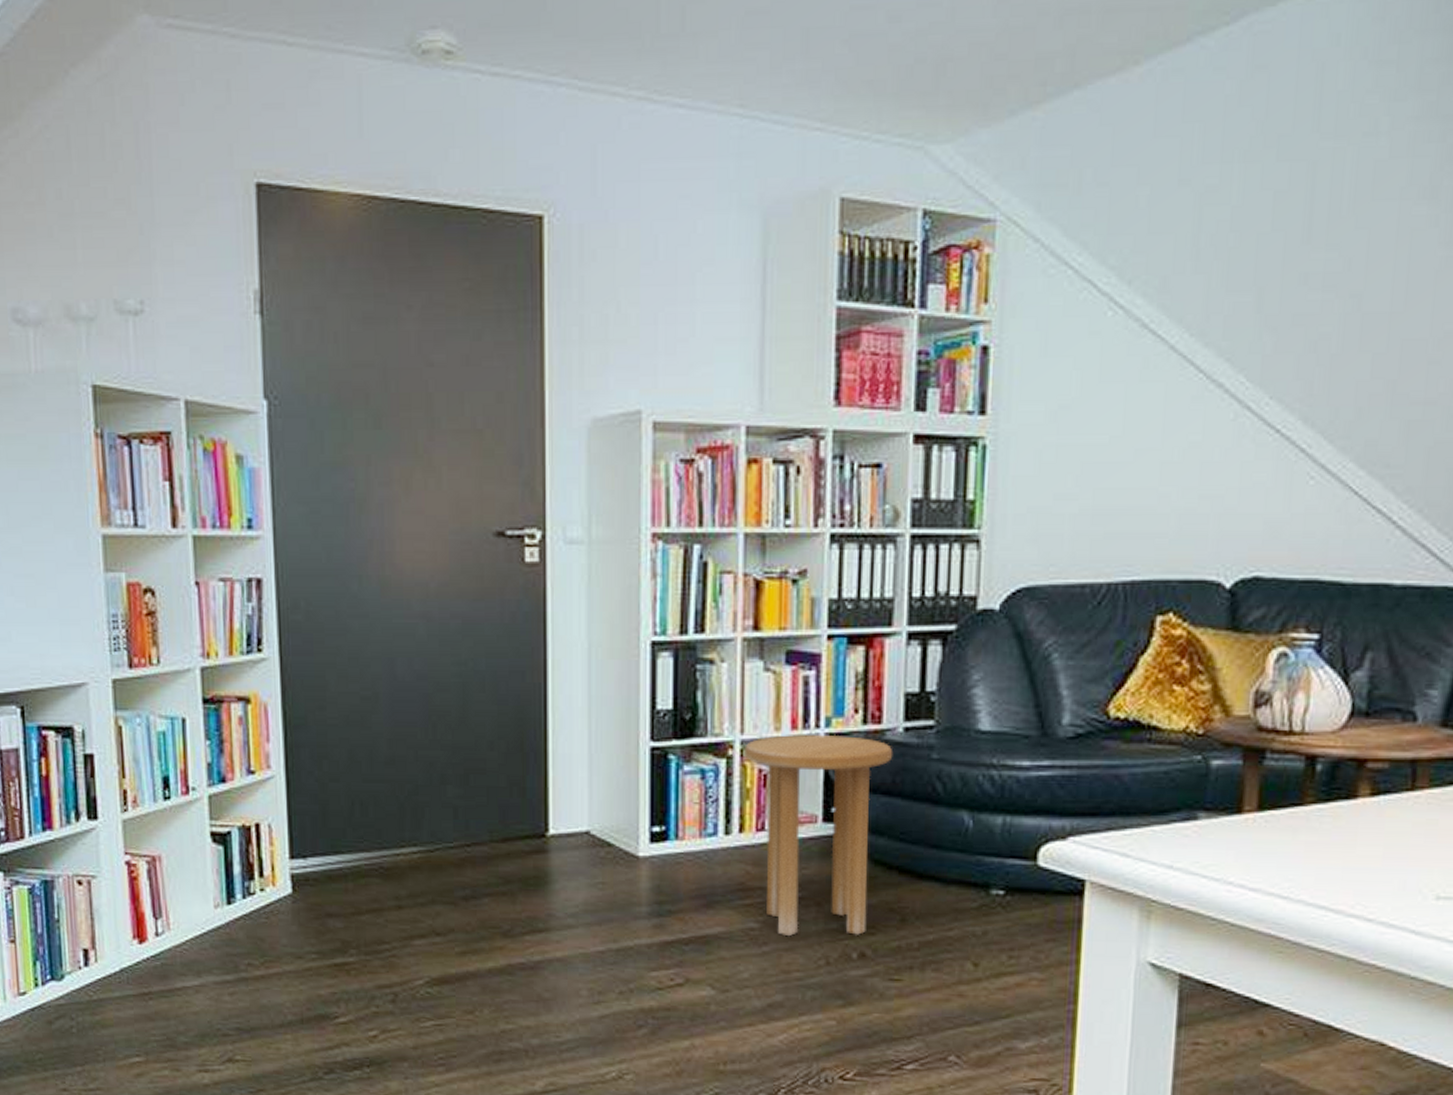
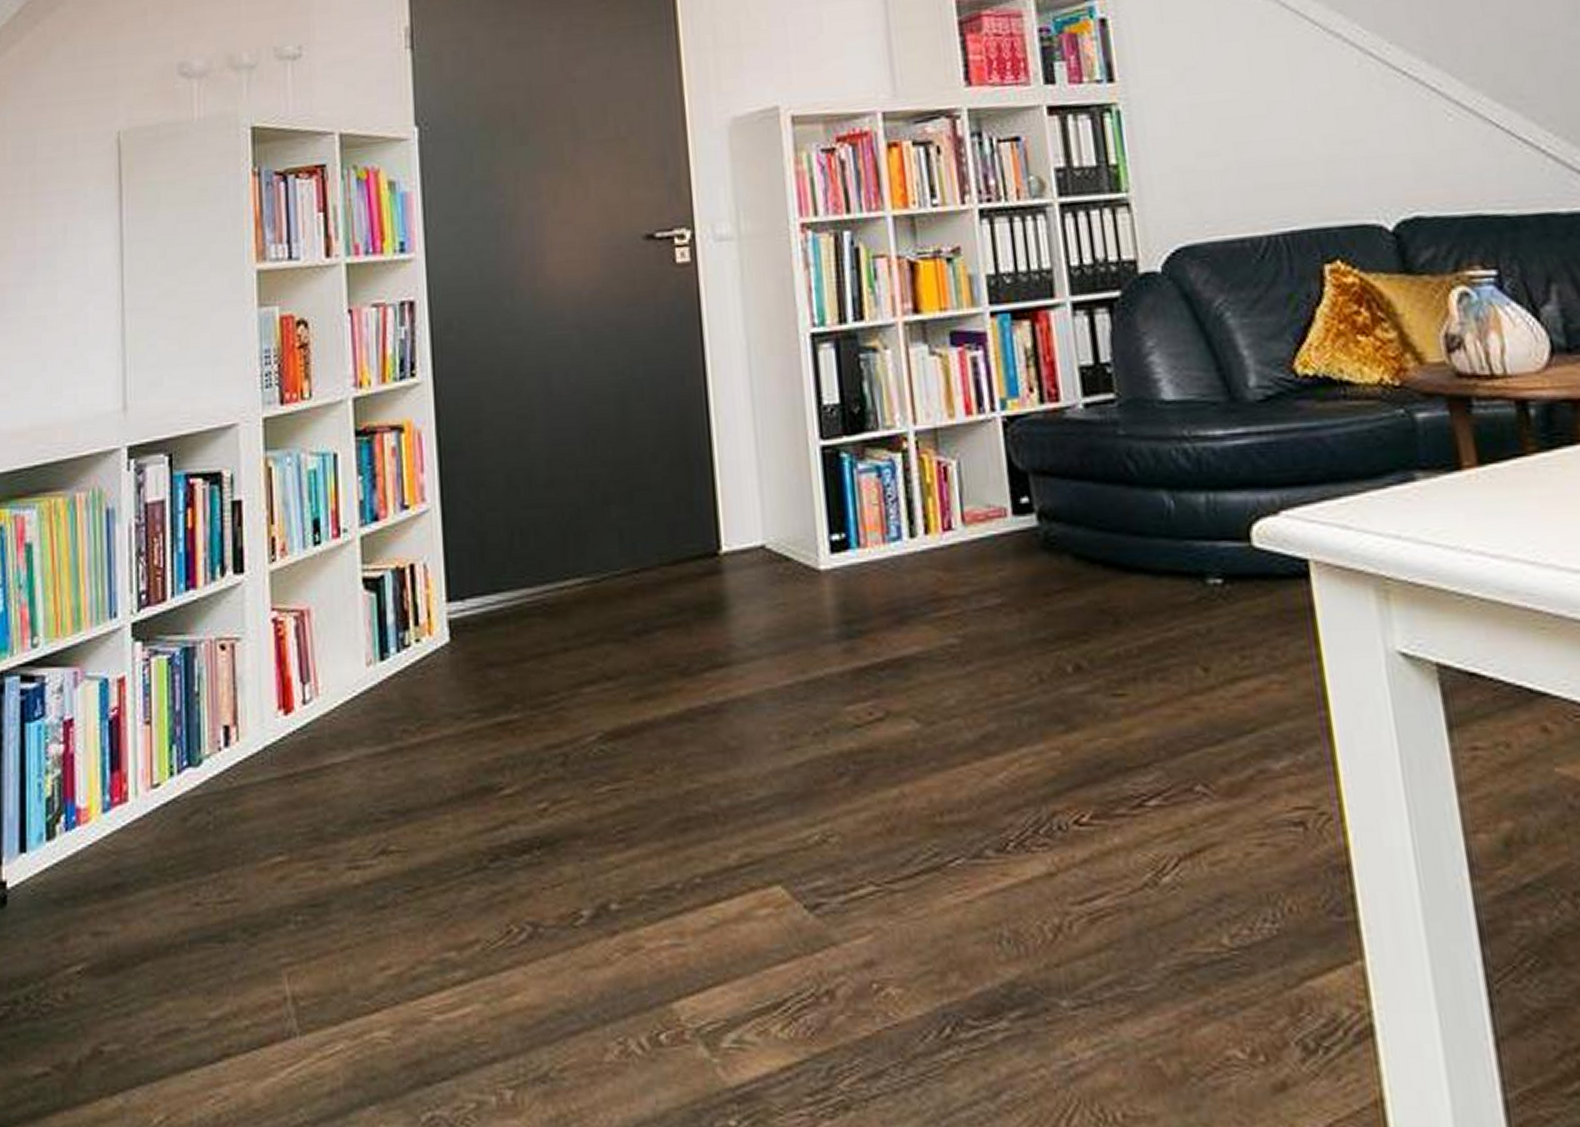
side table: present [744,734,893,937] -> none [919,417,1078,652]

